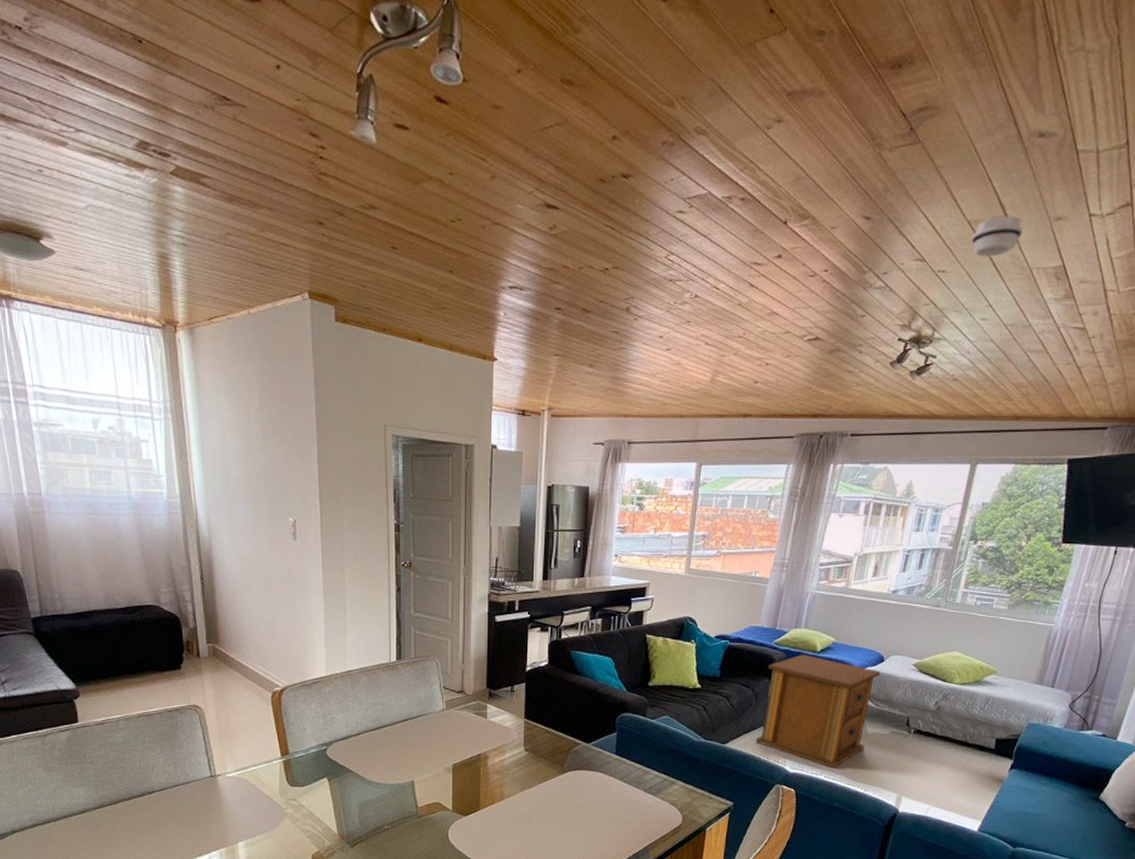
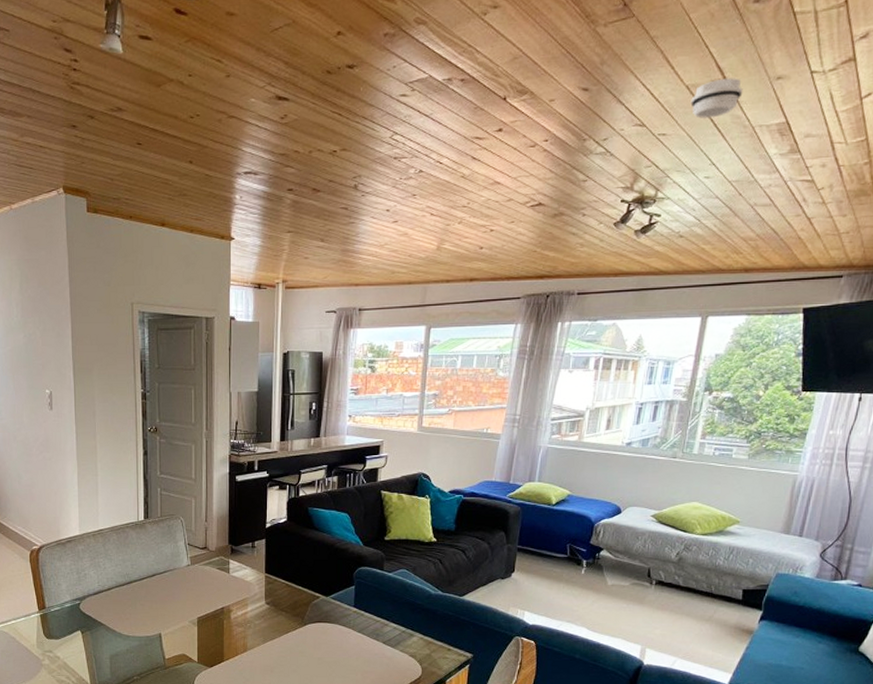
side table: present [755,654,881,769] -> none [493,507,618,620]

